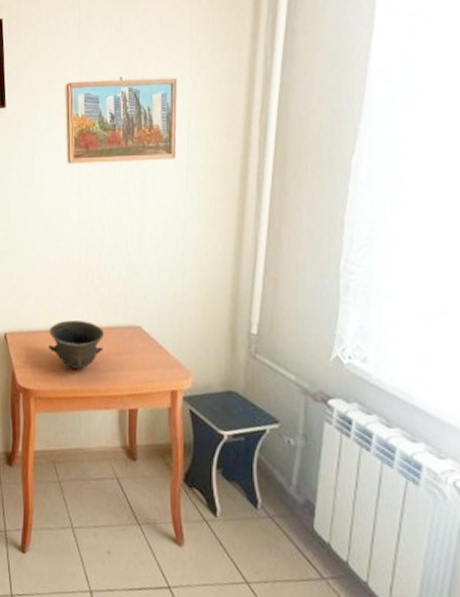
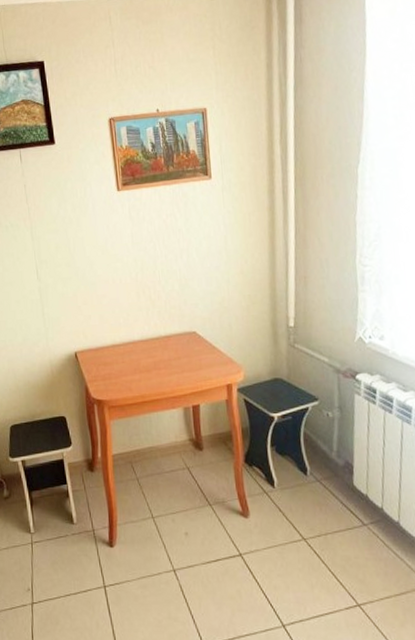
bowl: present [49,320,105,369] -> none [115,332,165,376]

